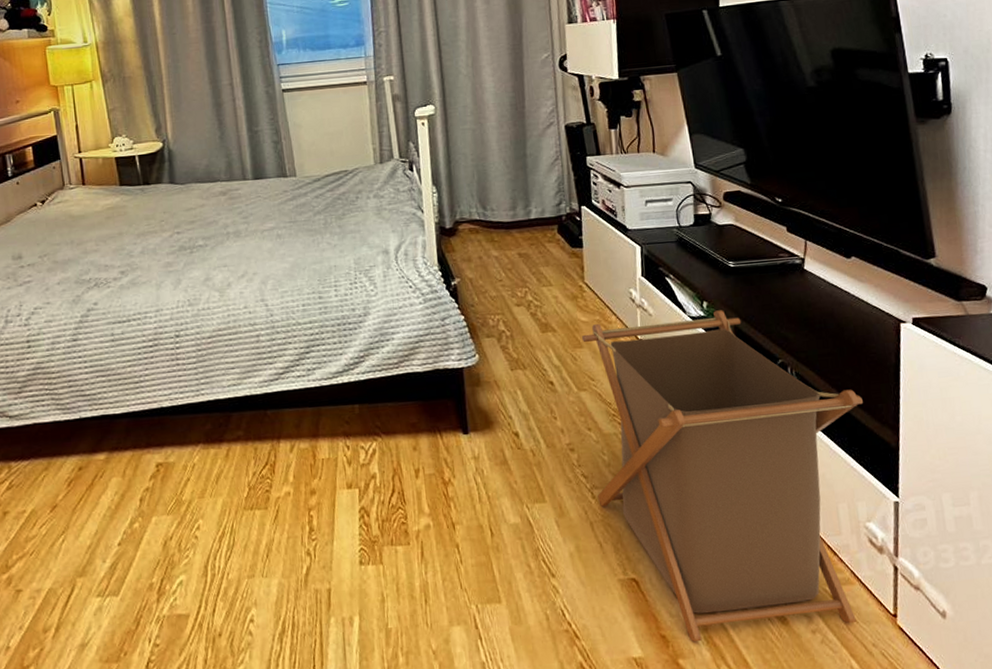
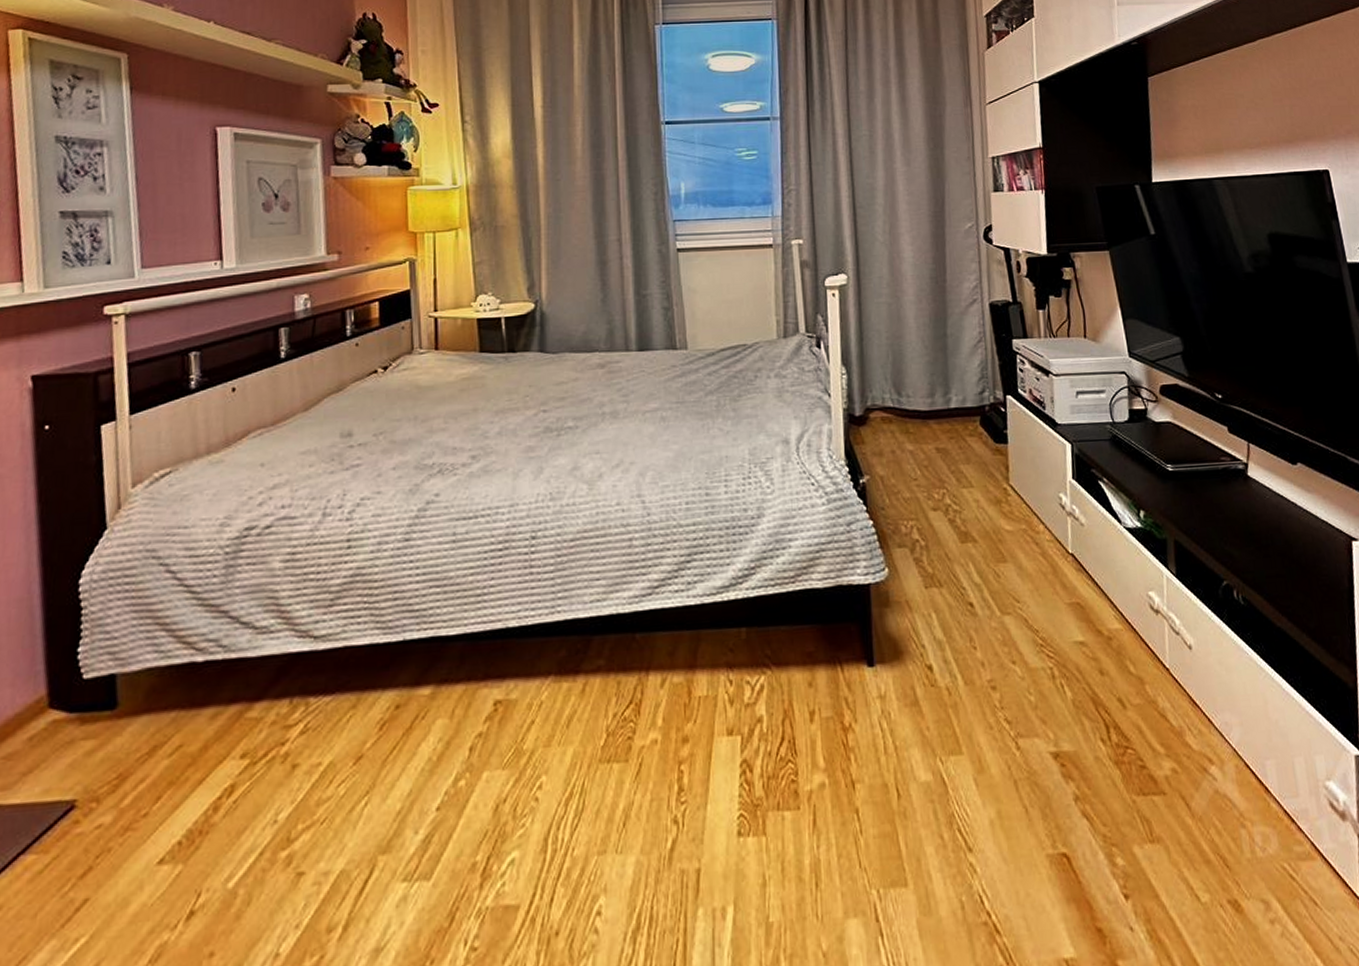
laundry basket: present [582,310,863,642] -> none [1006,521,1320,937]

